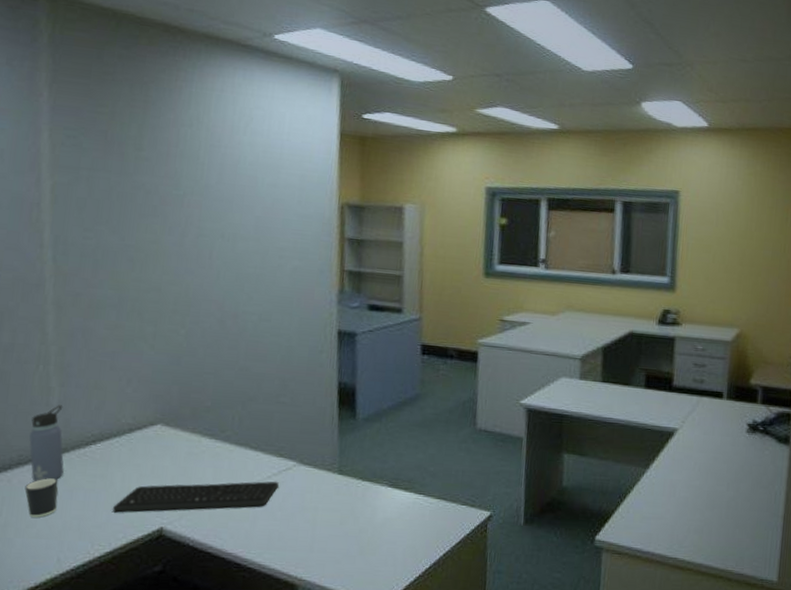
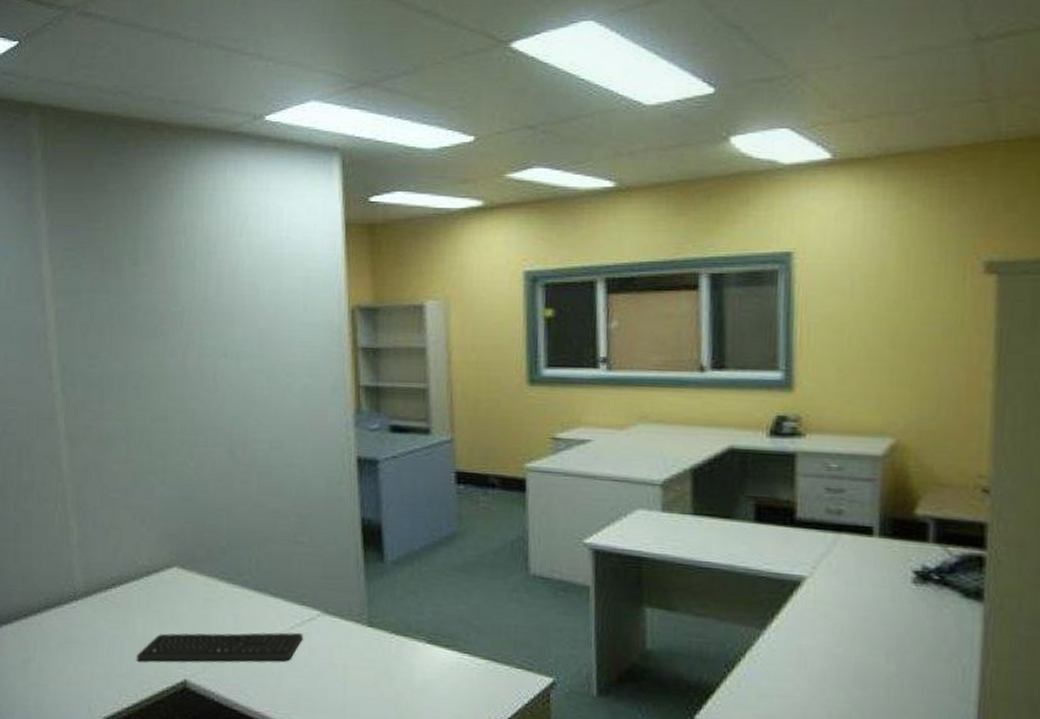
mug: present [24,478,59,518] -> none [54,622,85,664]
water bottle: present [29,405,64,481] -> none [54,546,88,626]

